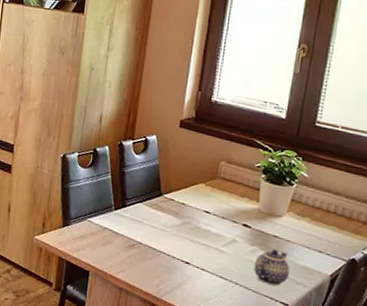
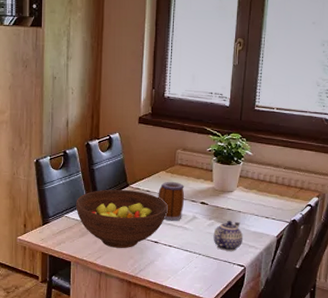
fruit bowl: none [101,196,203,266] -> present [76,189,167,248]
mug: none [194,195,225,242] -> present [158,181,185,221]

